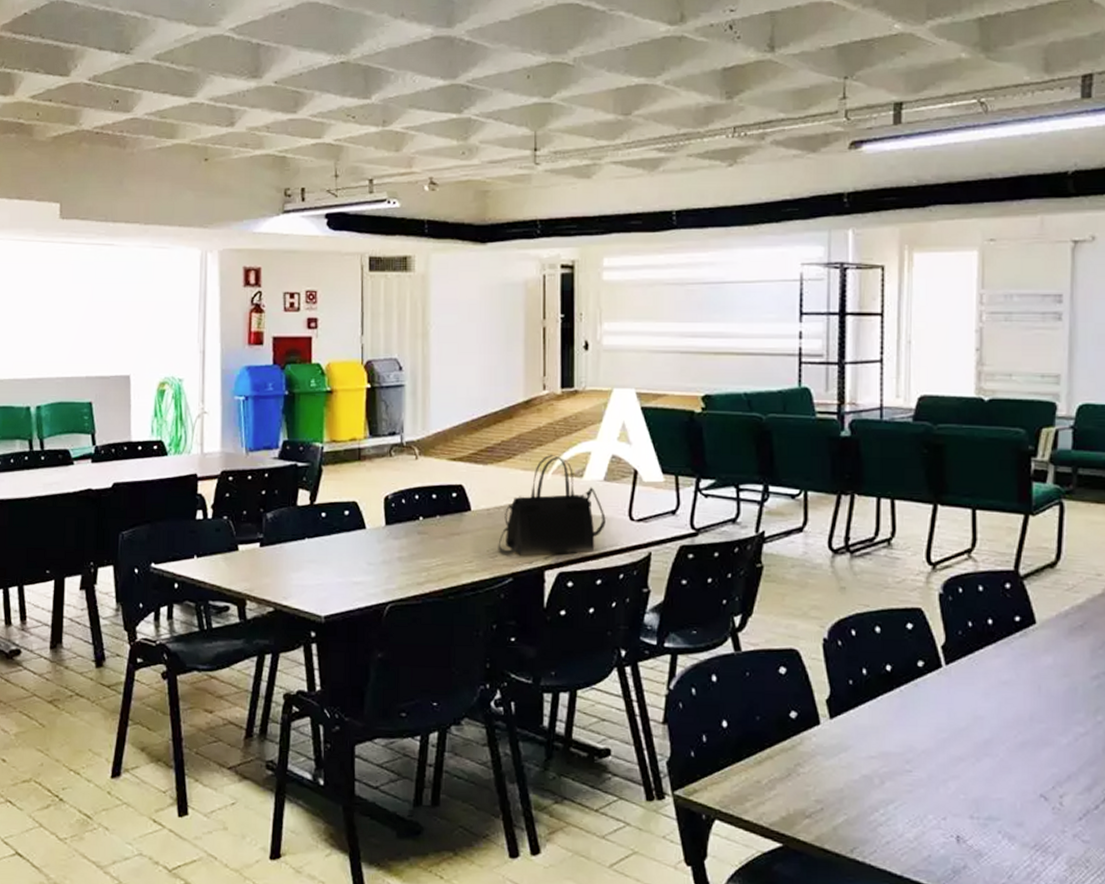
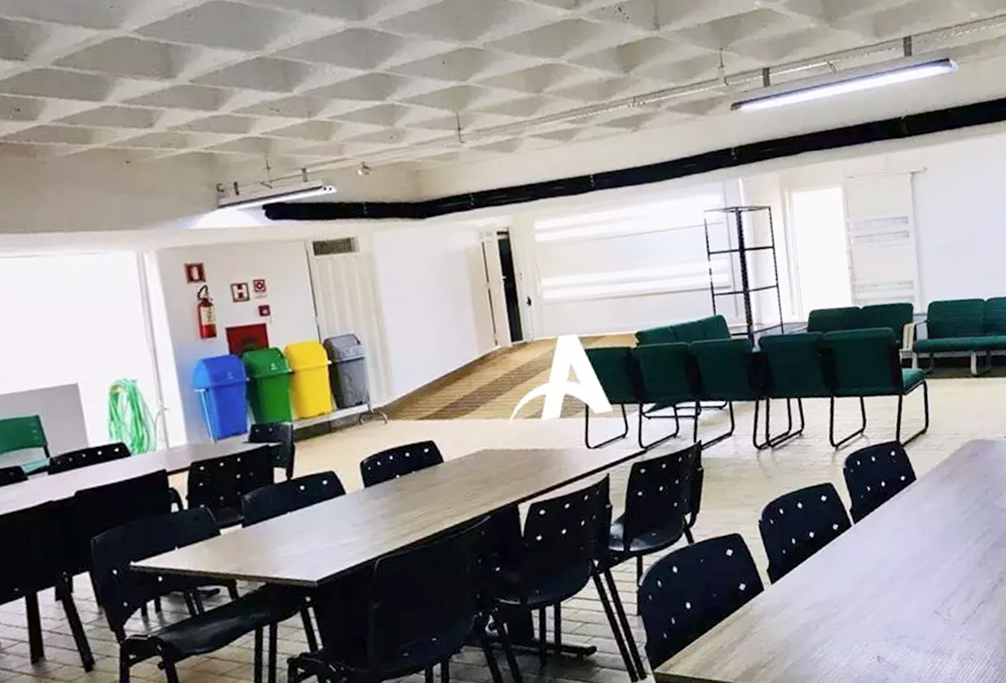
handbag: present [498,454,606,556] -> none [472,401,567,497]

